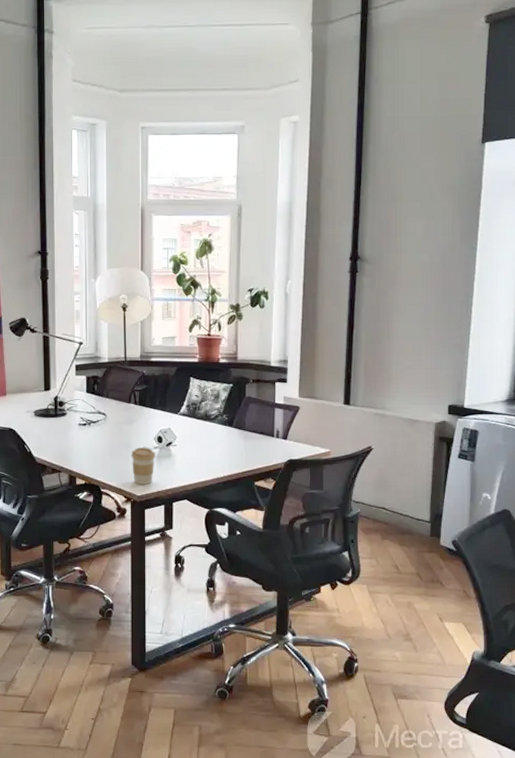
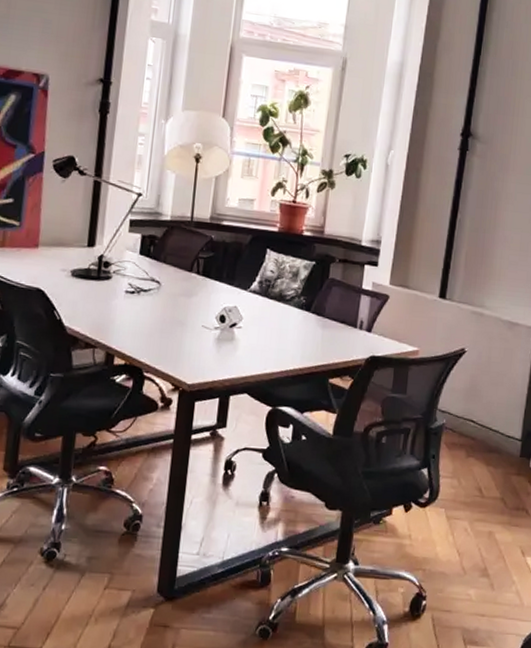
coffee cup: present [131,447,155,485] -> none [185,326,215,372]

